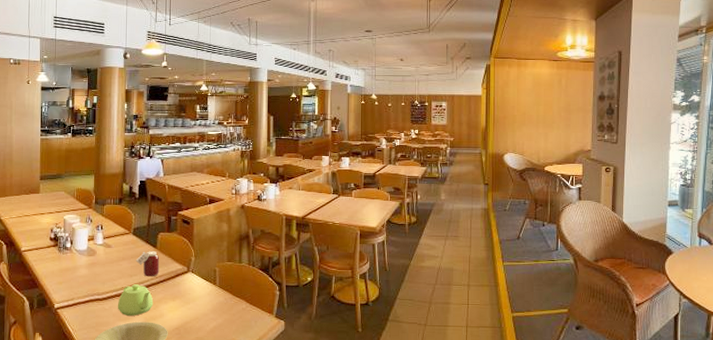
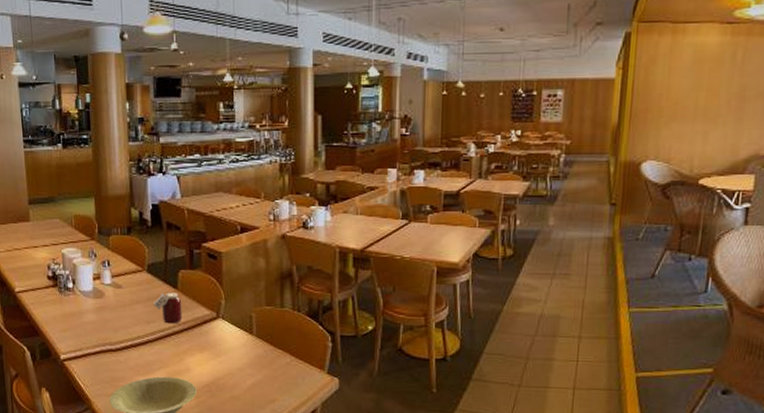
teapot: present [117,284,154,316] -> none [134,332,177,370]

